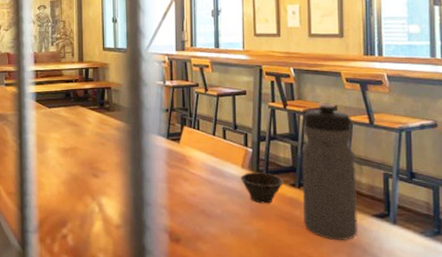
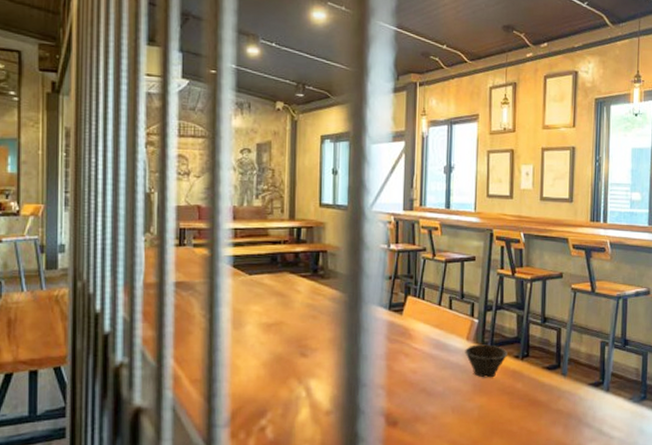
water bottle: present [301,103,359,241] -> none [525,270,577,412]

